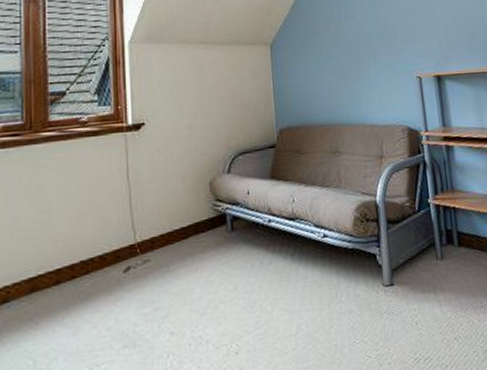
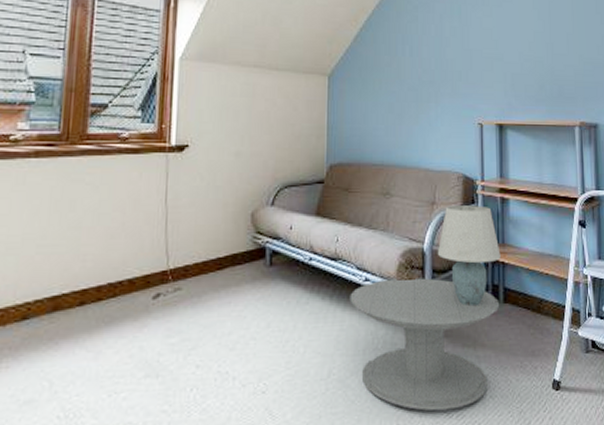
side table: none [310,229,454,358] -> present [350,278,499,411]
table lamp: none [389,155,451,253] -> present [437,205,501,307]

